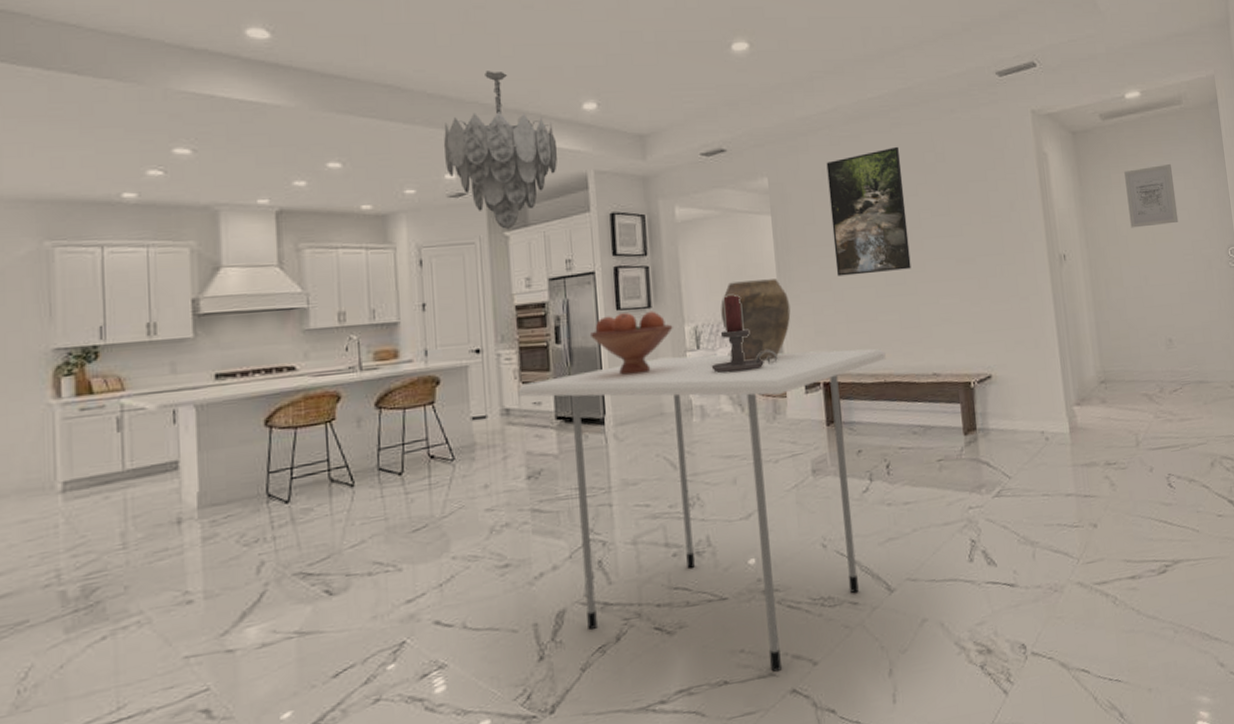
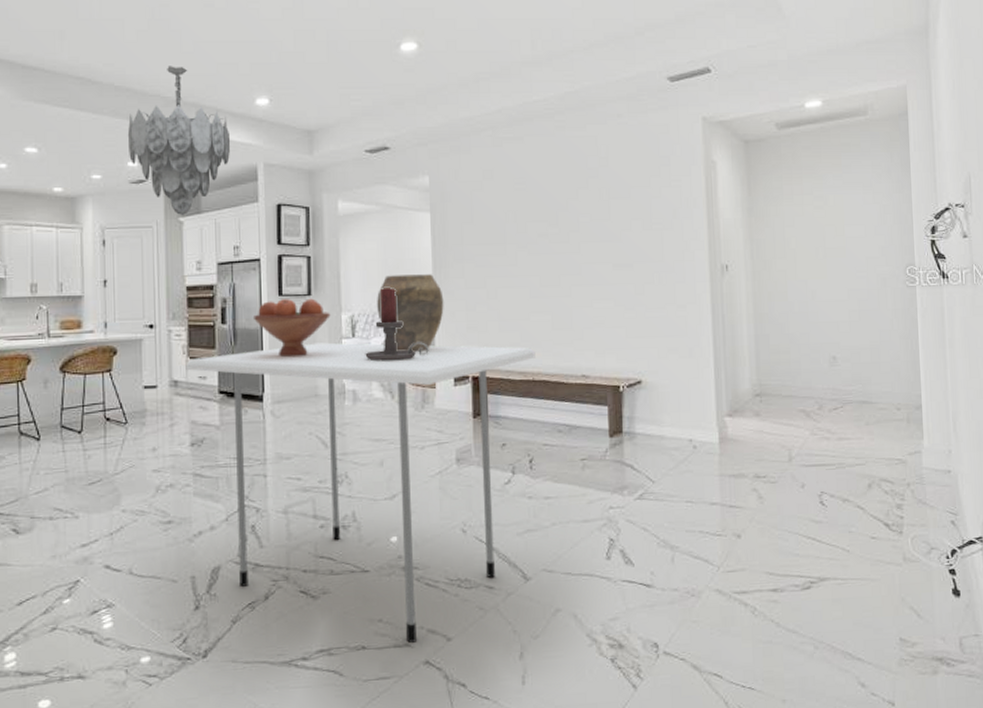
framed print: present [826,146,912,276] -> none [487,149,567,275]
wall art: present [1124,163,1179,228] -> none [798,176,854,242]

